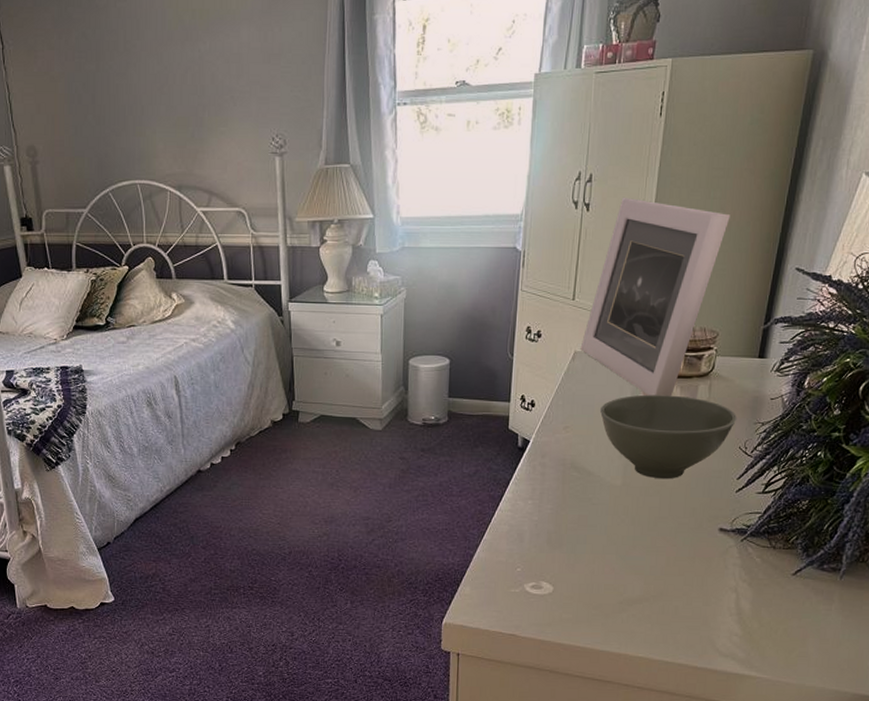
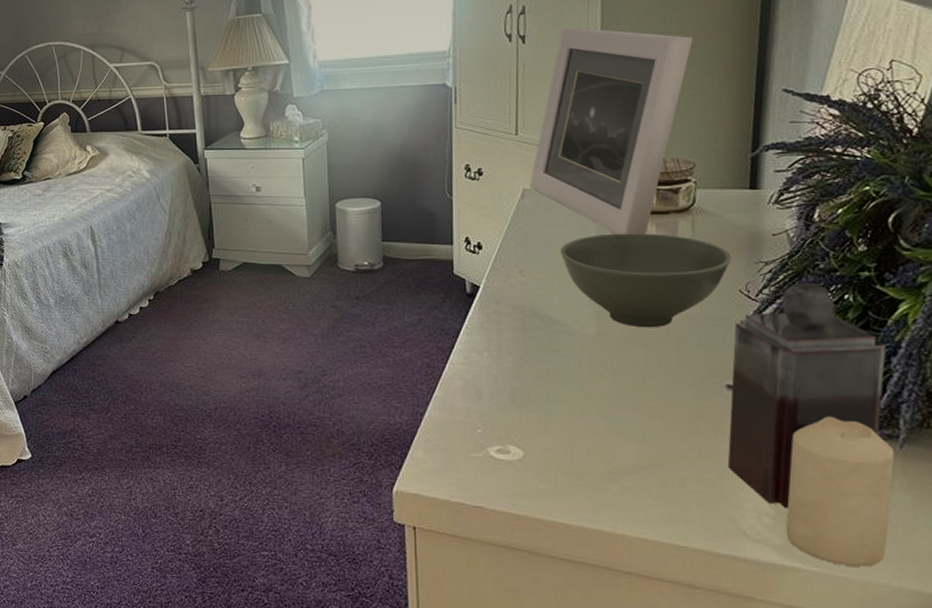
perfume bottle: none [711,441,842,629] -> present [727,282,886,509]
candle: none [748,553,836,673] -> present [786,416,895,567]

